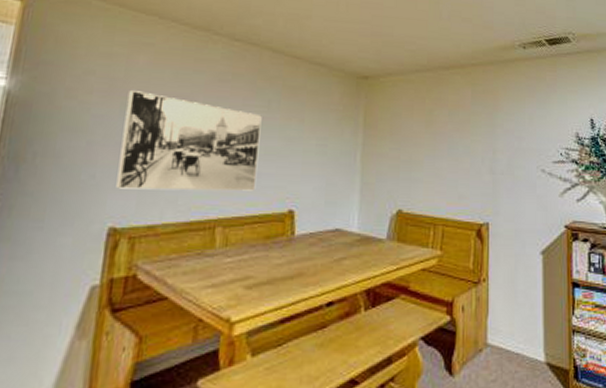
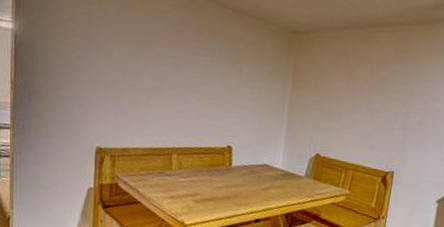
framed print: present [116,90,262,191] -> none [99,36,207,128]

